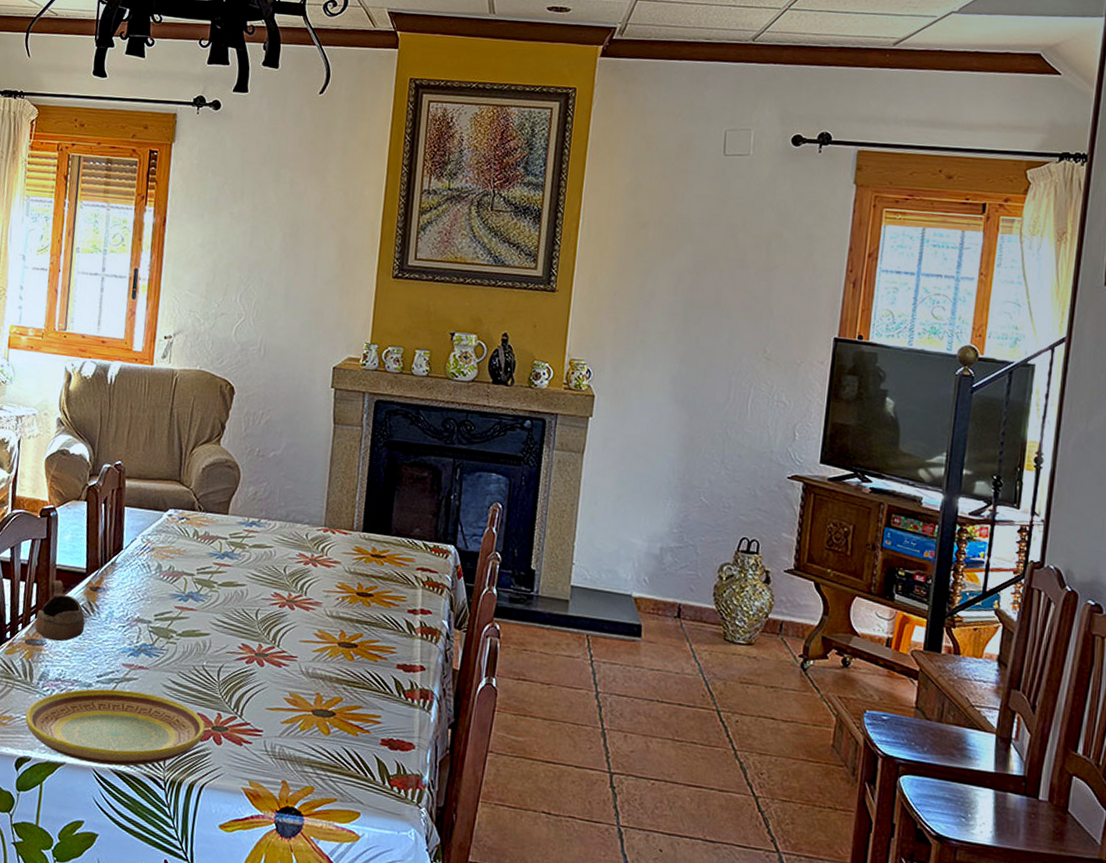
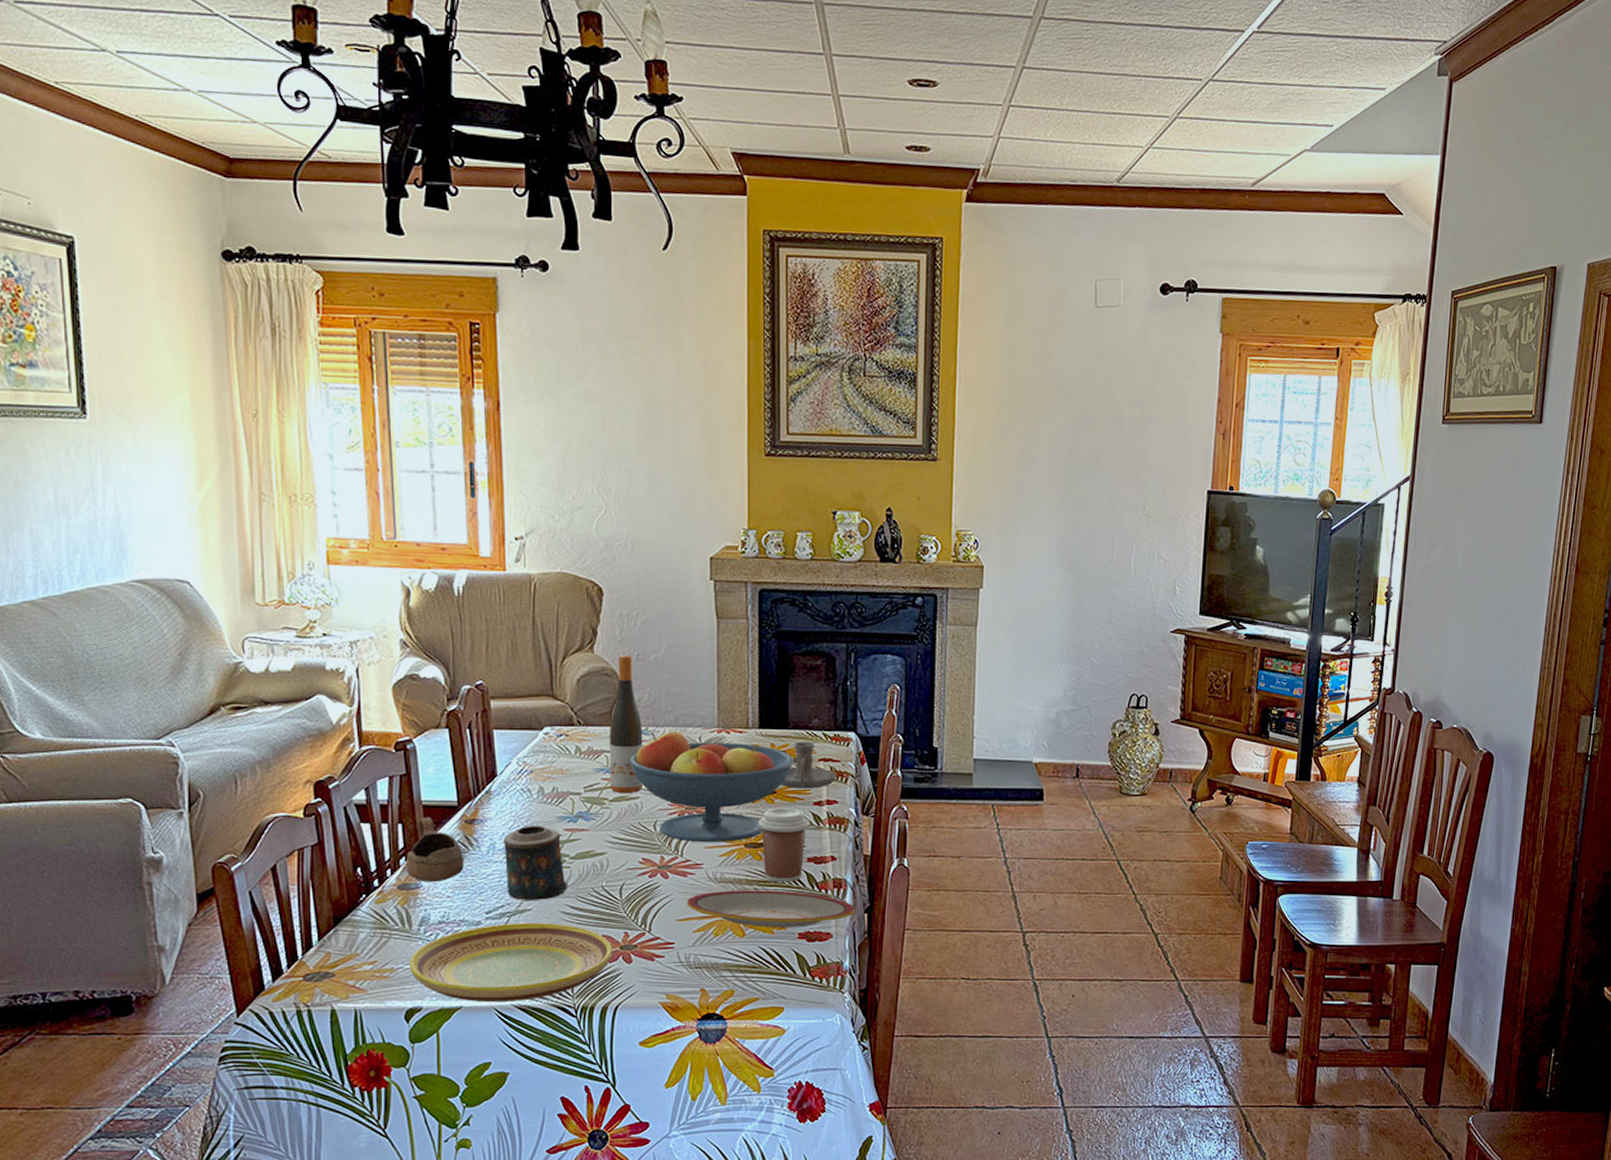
candle: none [117,599,173,672] -> present [504,825,569,900]
wine bottle: none [220,449,256,580] -> present [609,654,644,794]
fruit bowl: none [240,524,393,639] -> present [629,731,794,843]
plate: none [278,685,440,734] -> present [687,890,855,927]
coffee cup: none [352,610,403,687] -> present [757,807,810,882]
candle holder: none [378,548,433,597] -> present [780,741,837,789]

